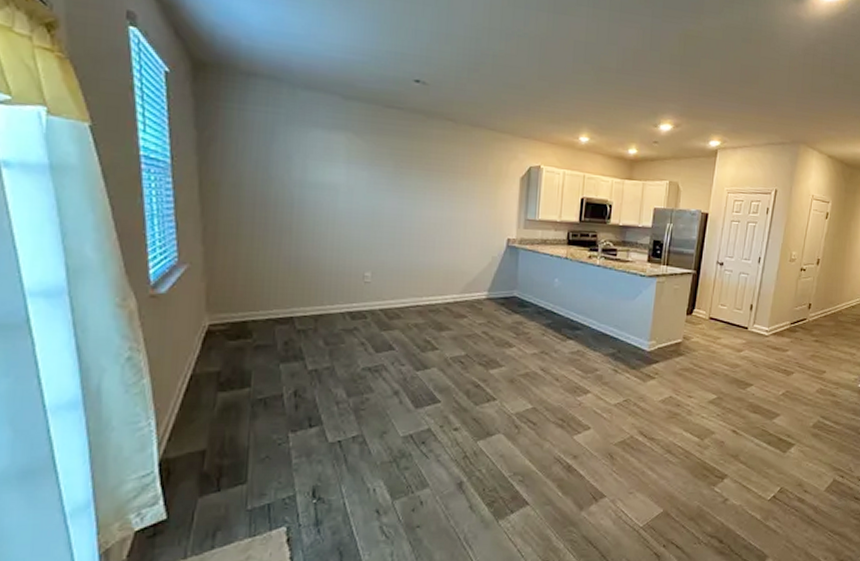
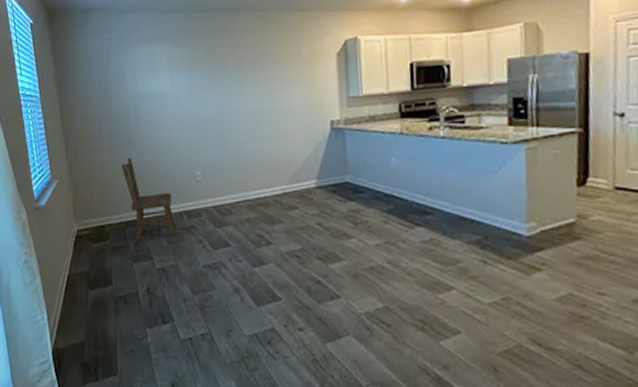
dining chair: none [276,249,336,340] -> present [121,157,175,240]

